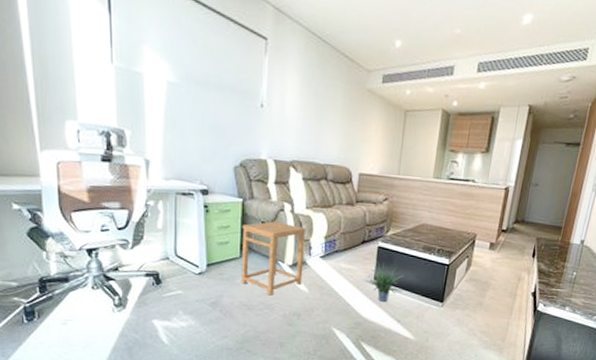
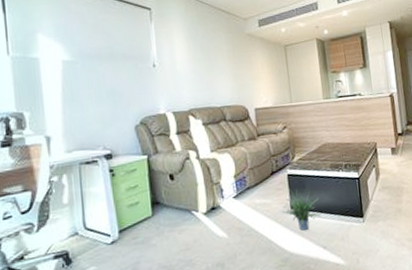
side table: present [241,221,307,296] -> none [150,170,220,250]

